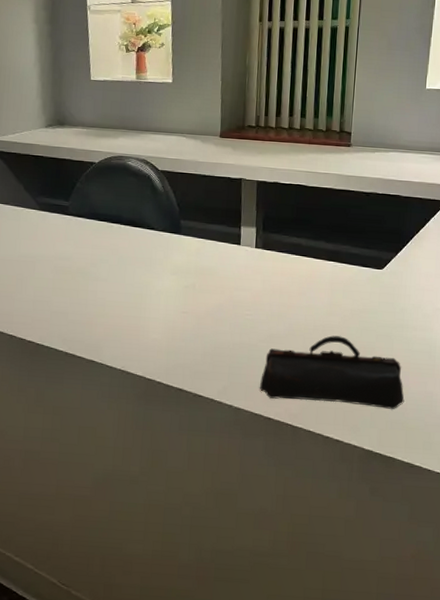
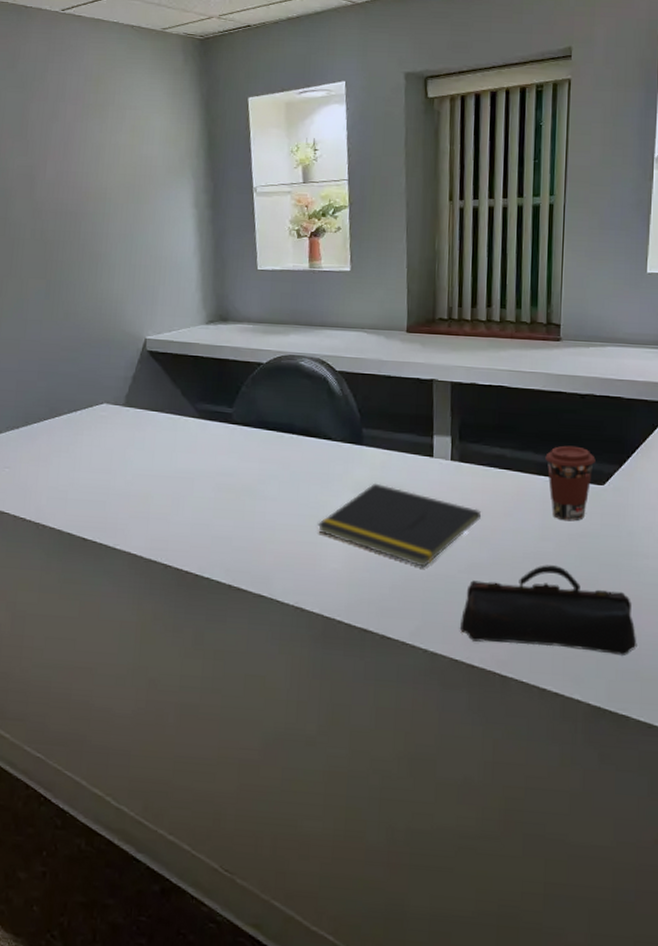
notepad: none [141,266,280,338] -> present [317,483,482,567]
coffee cup: none [334,236,377,300] -> present [545,445,596,522]

